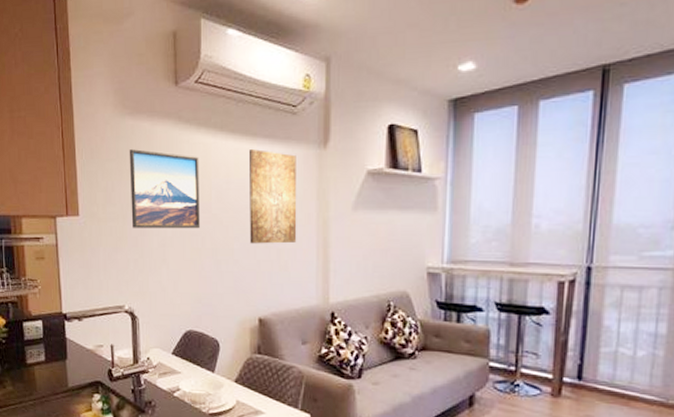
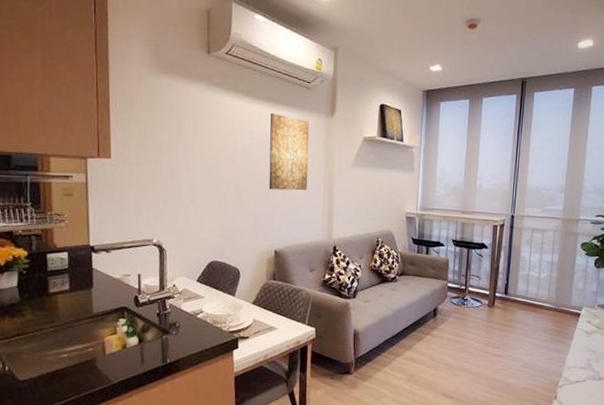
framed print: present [129,149,200,229] -> none [162,104,227,176]

